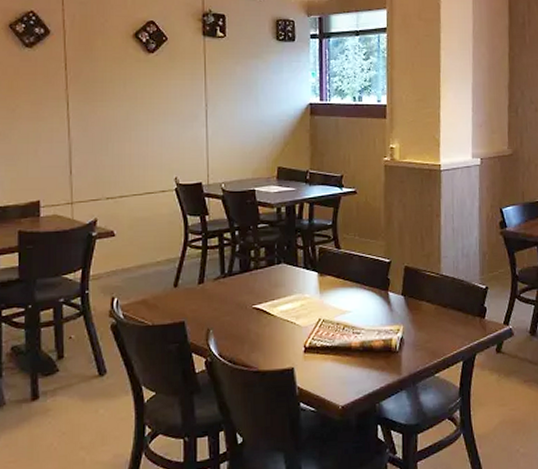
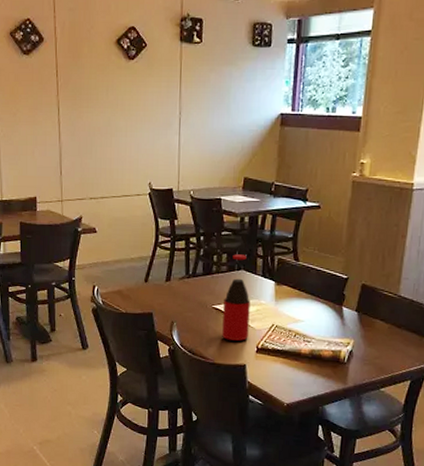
bottle: none [265,247,294,342] -> present [222,254,250,341]

